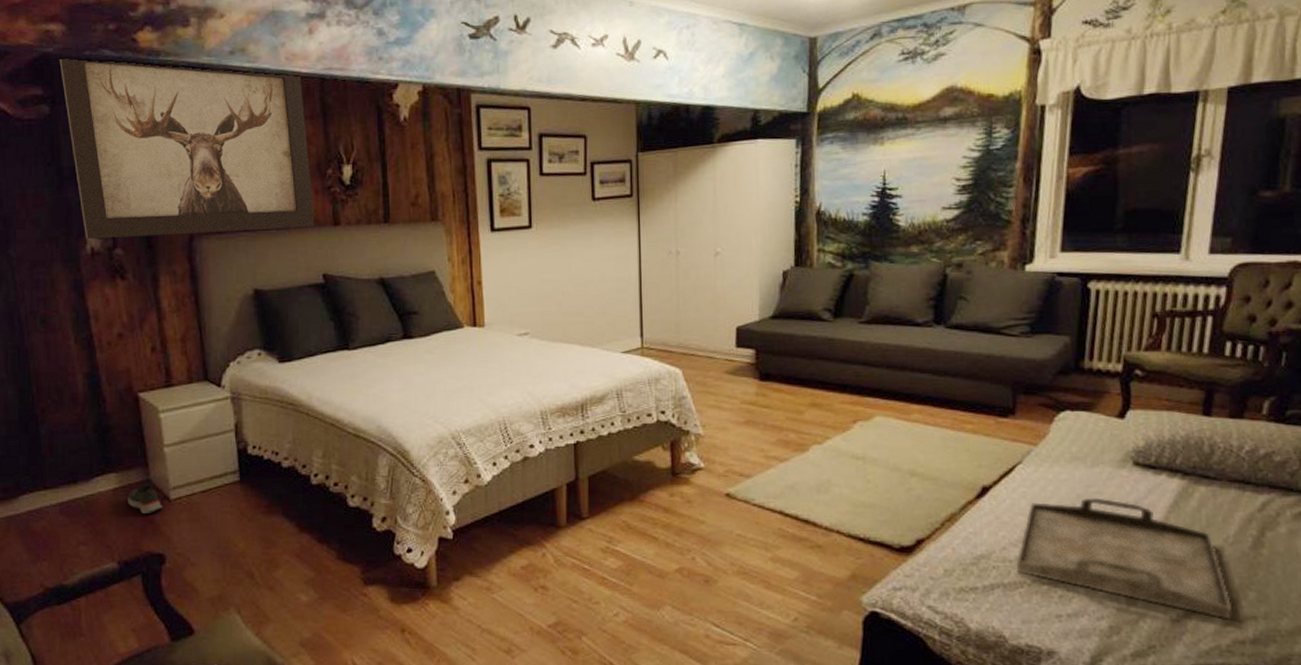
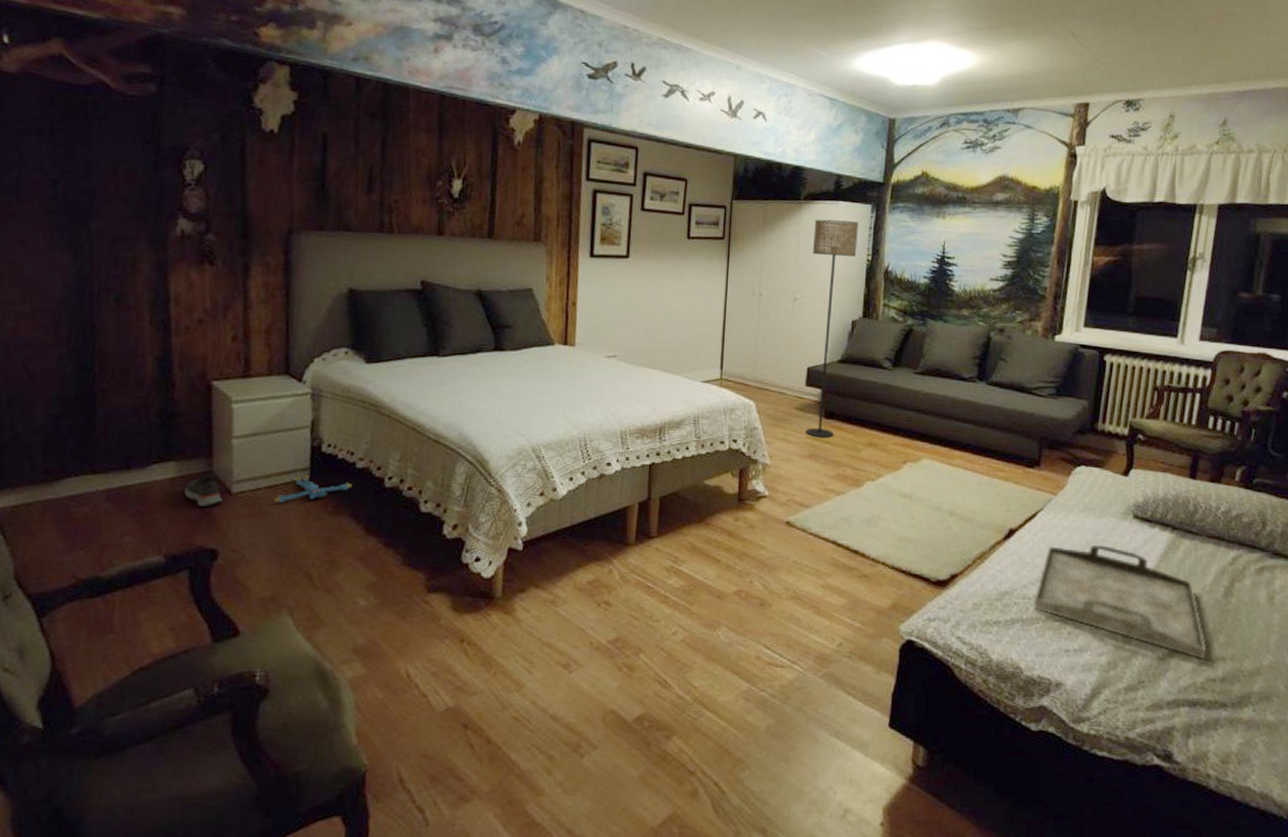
wall art: present [59,59,315,240] -> none [173,42,422,235]
plush toy: none [210,477,281,506] -> present [274,474,353,503]
floor lamp: none [731,160,783,402] -> present [806,219,859,438]

